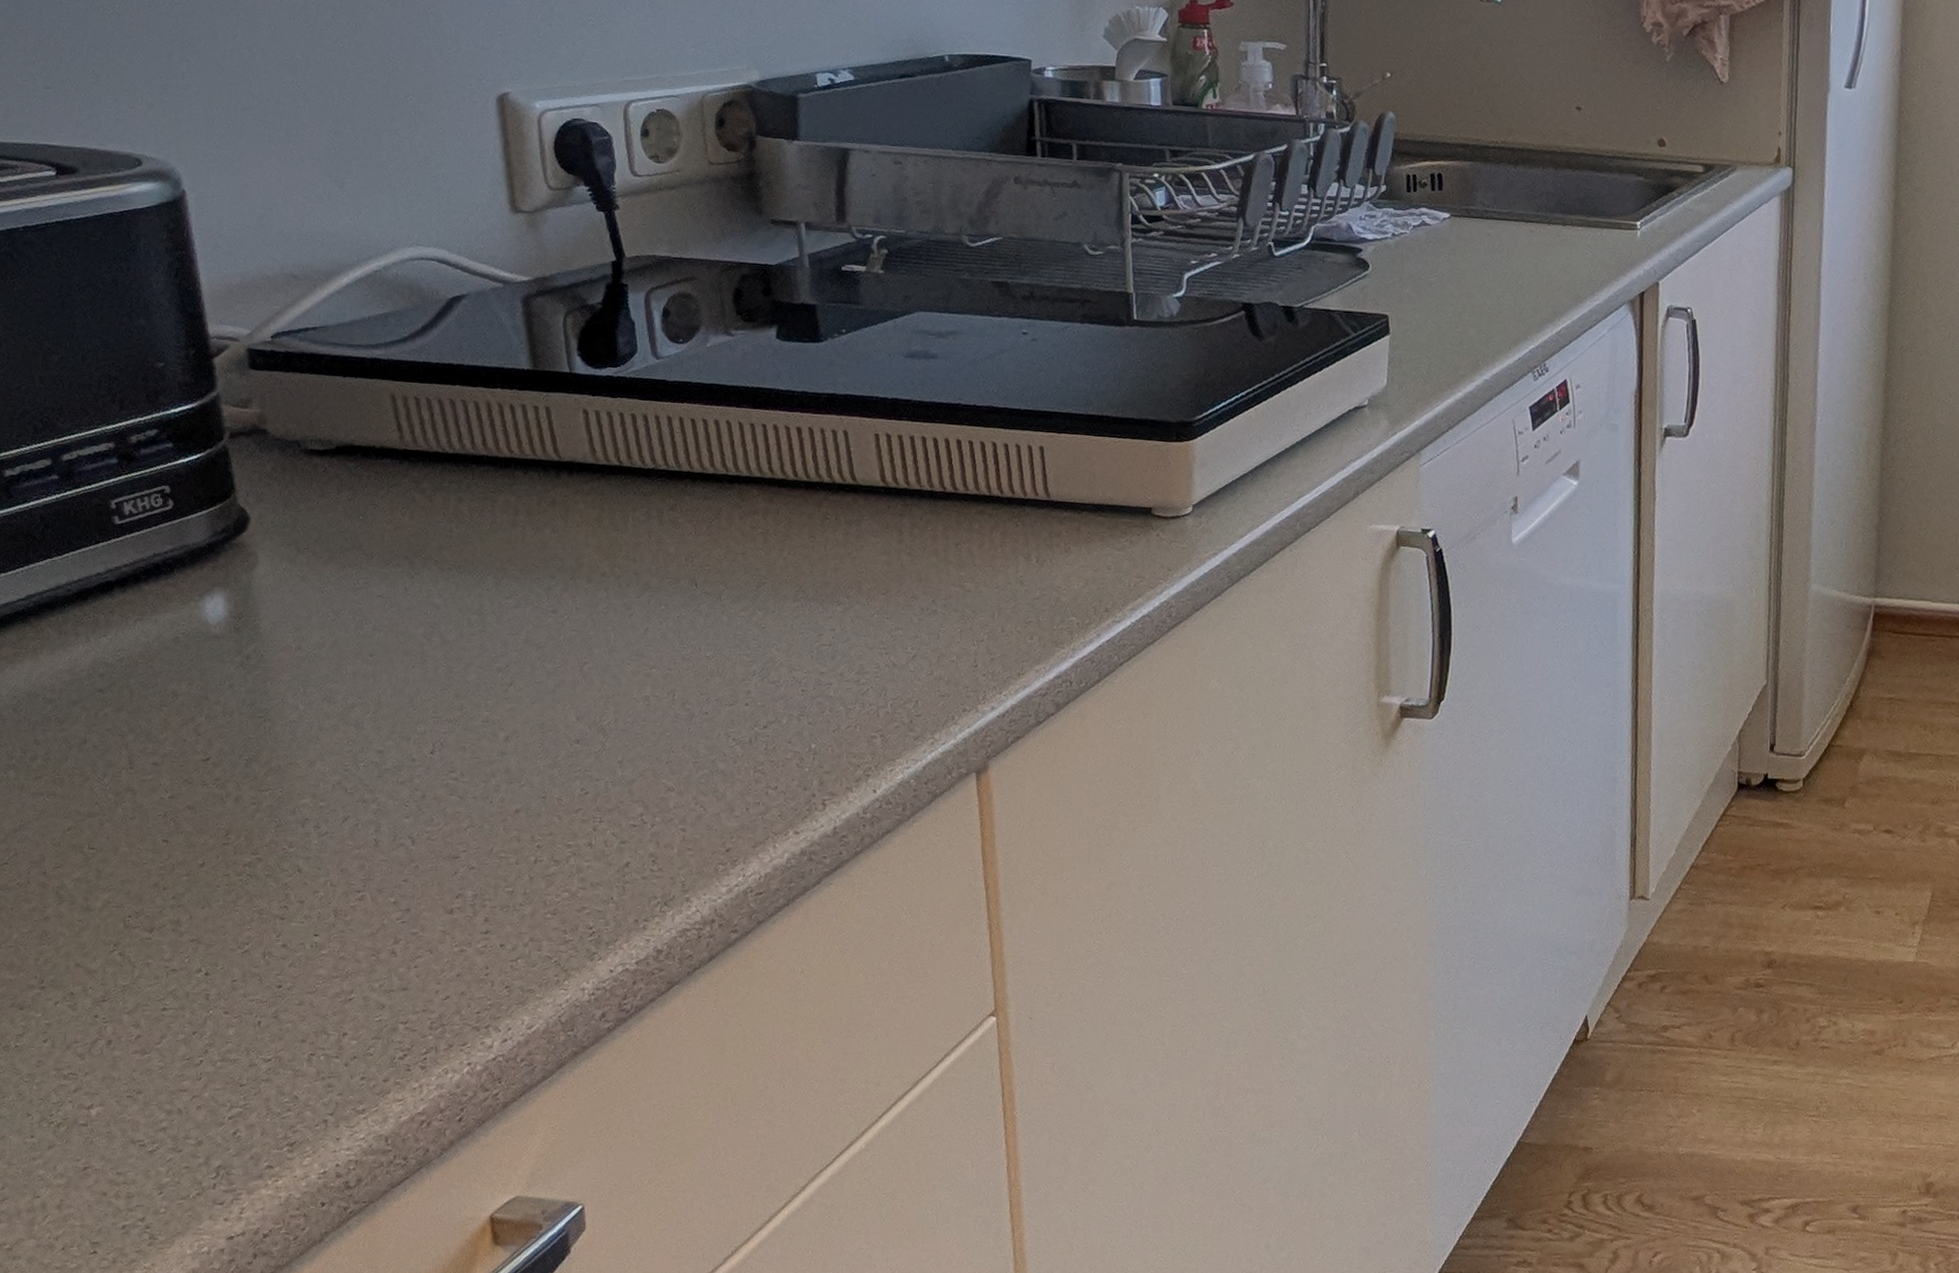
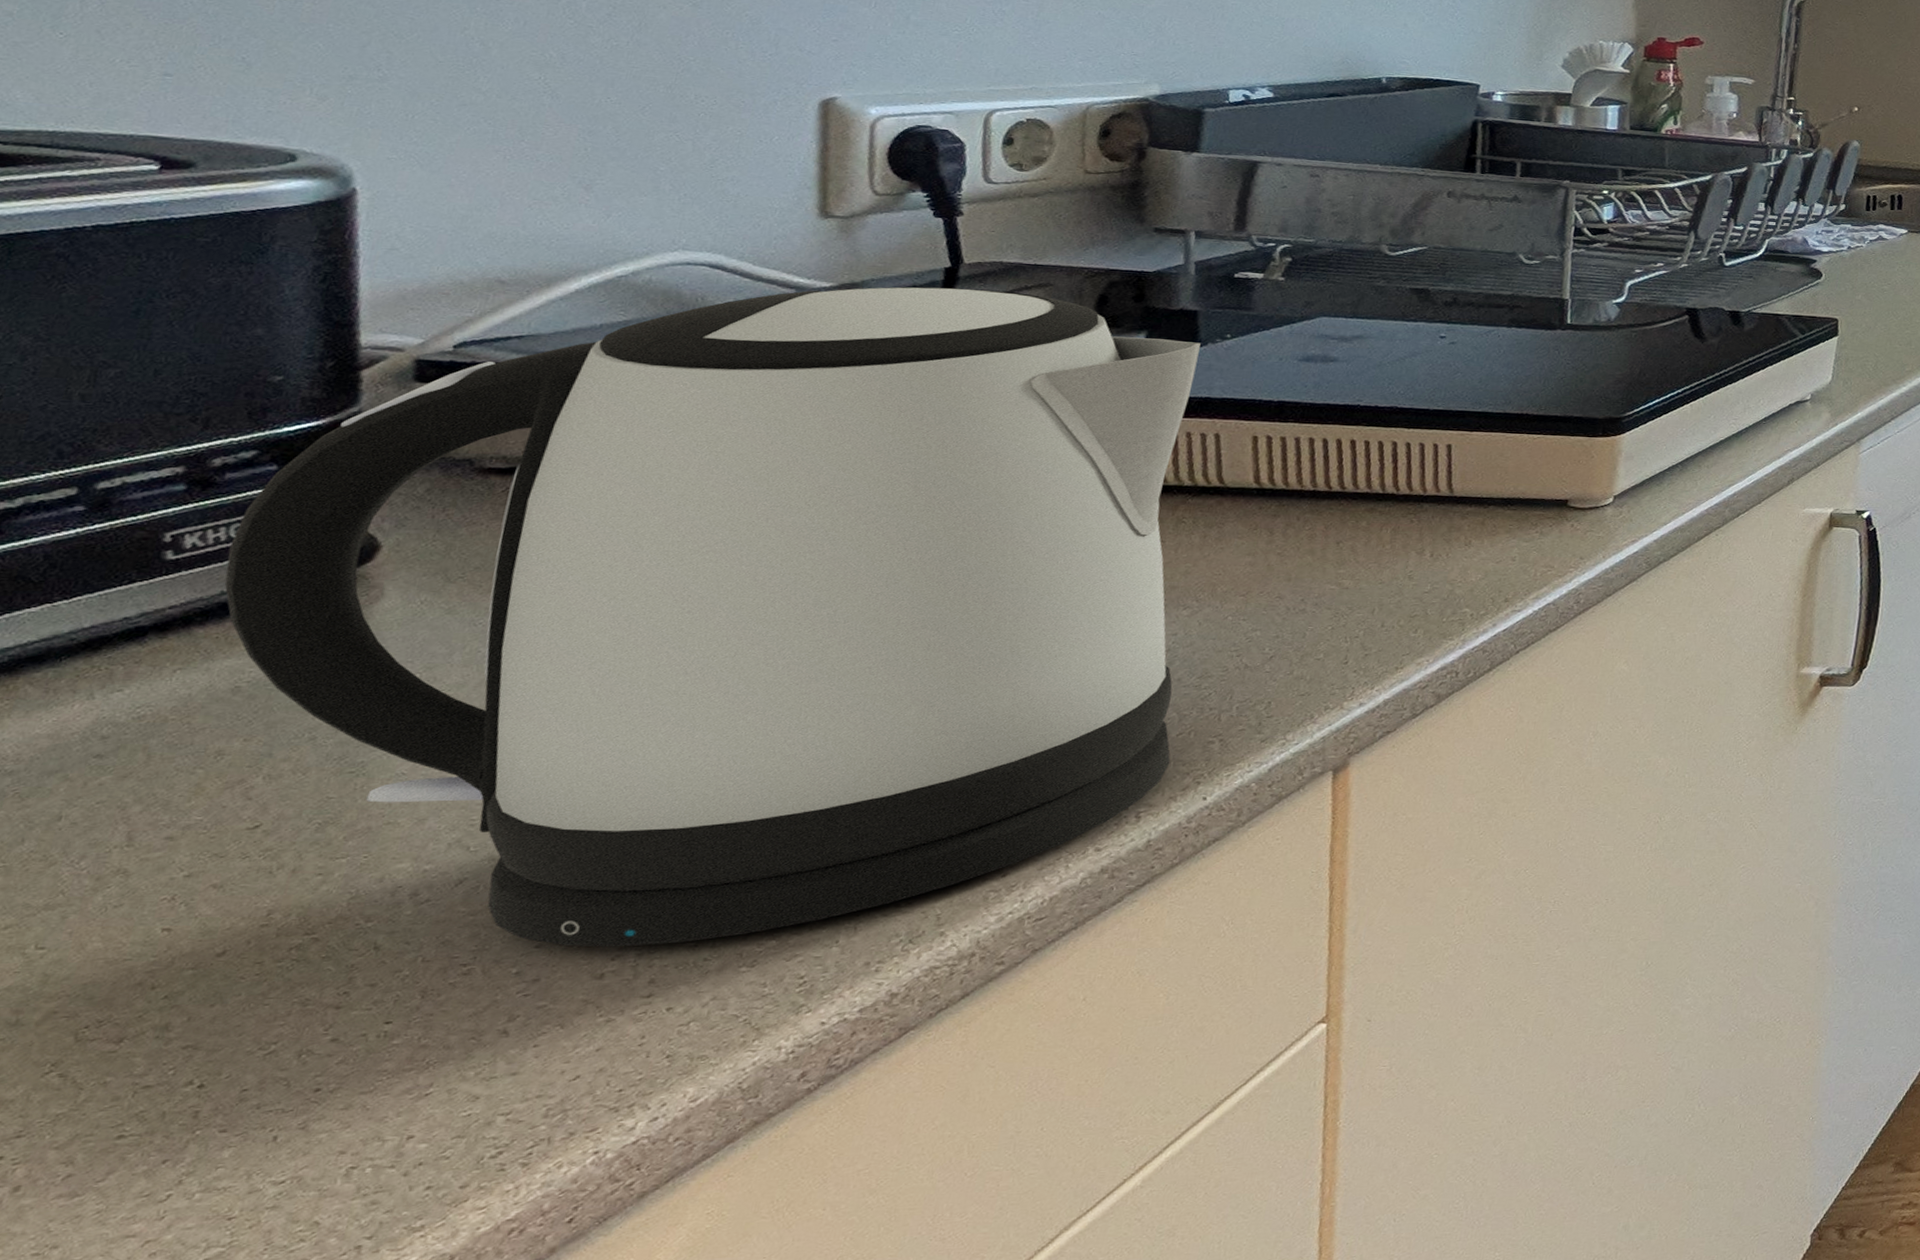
kettle: none [153,281,844,888] -> present [224,287,1201,947]

